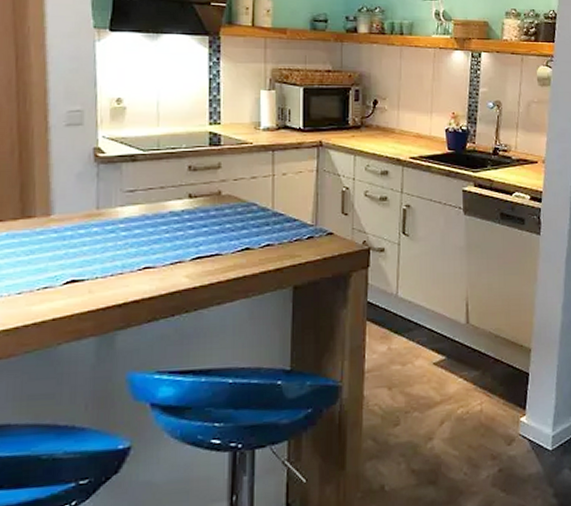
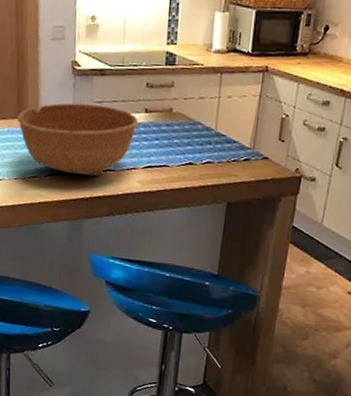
bowl: none [19,194,182,278] -> present [17,103,139,176]

